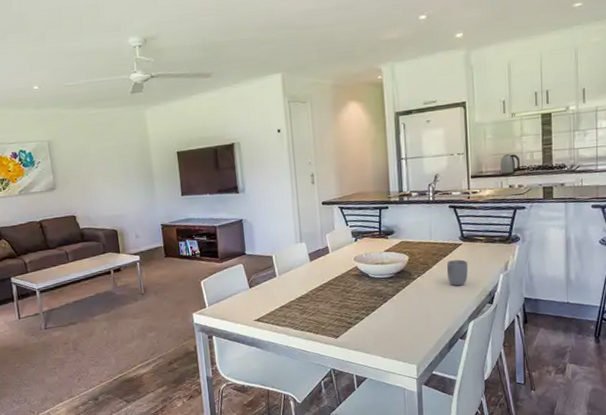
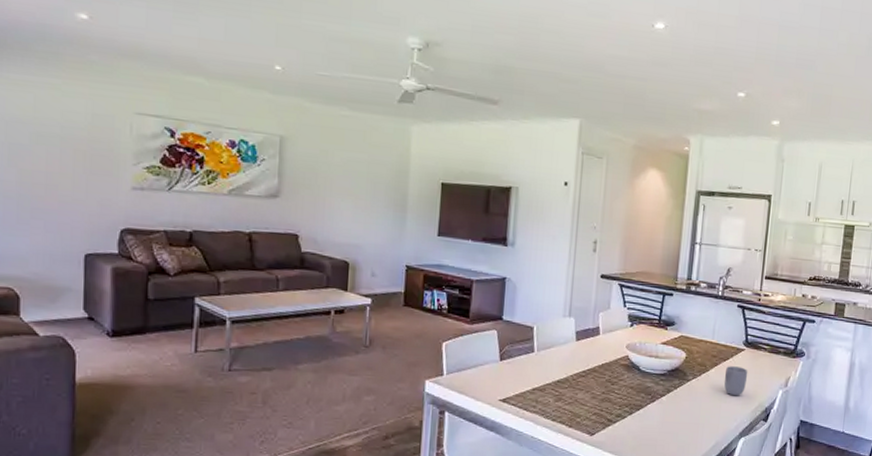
kettle: present [499,153,521,175] -> none [794,260,817,283]

